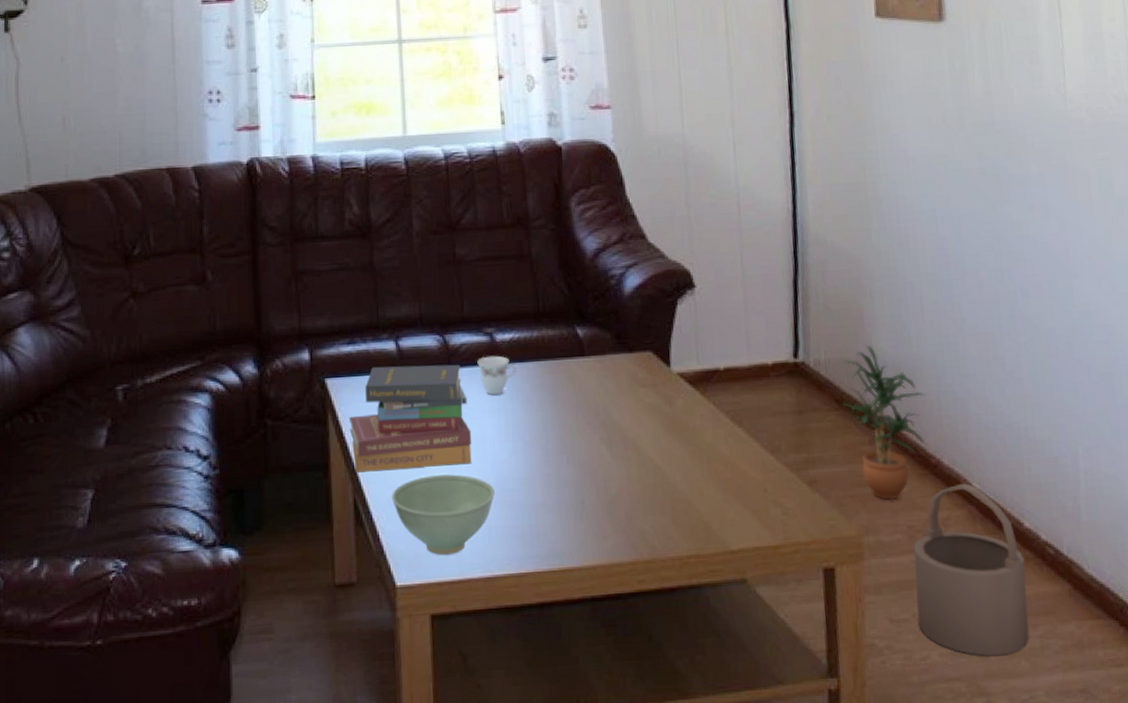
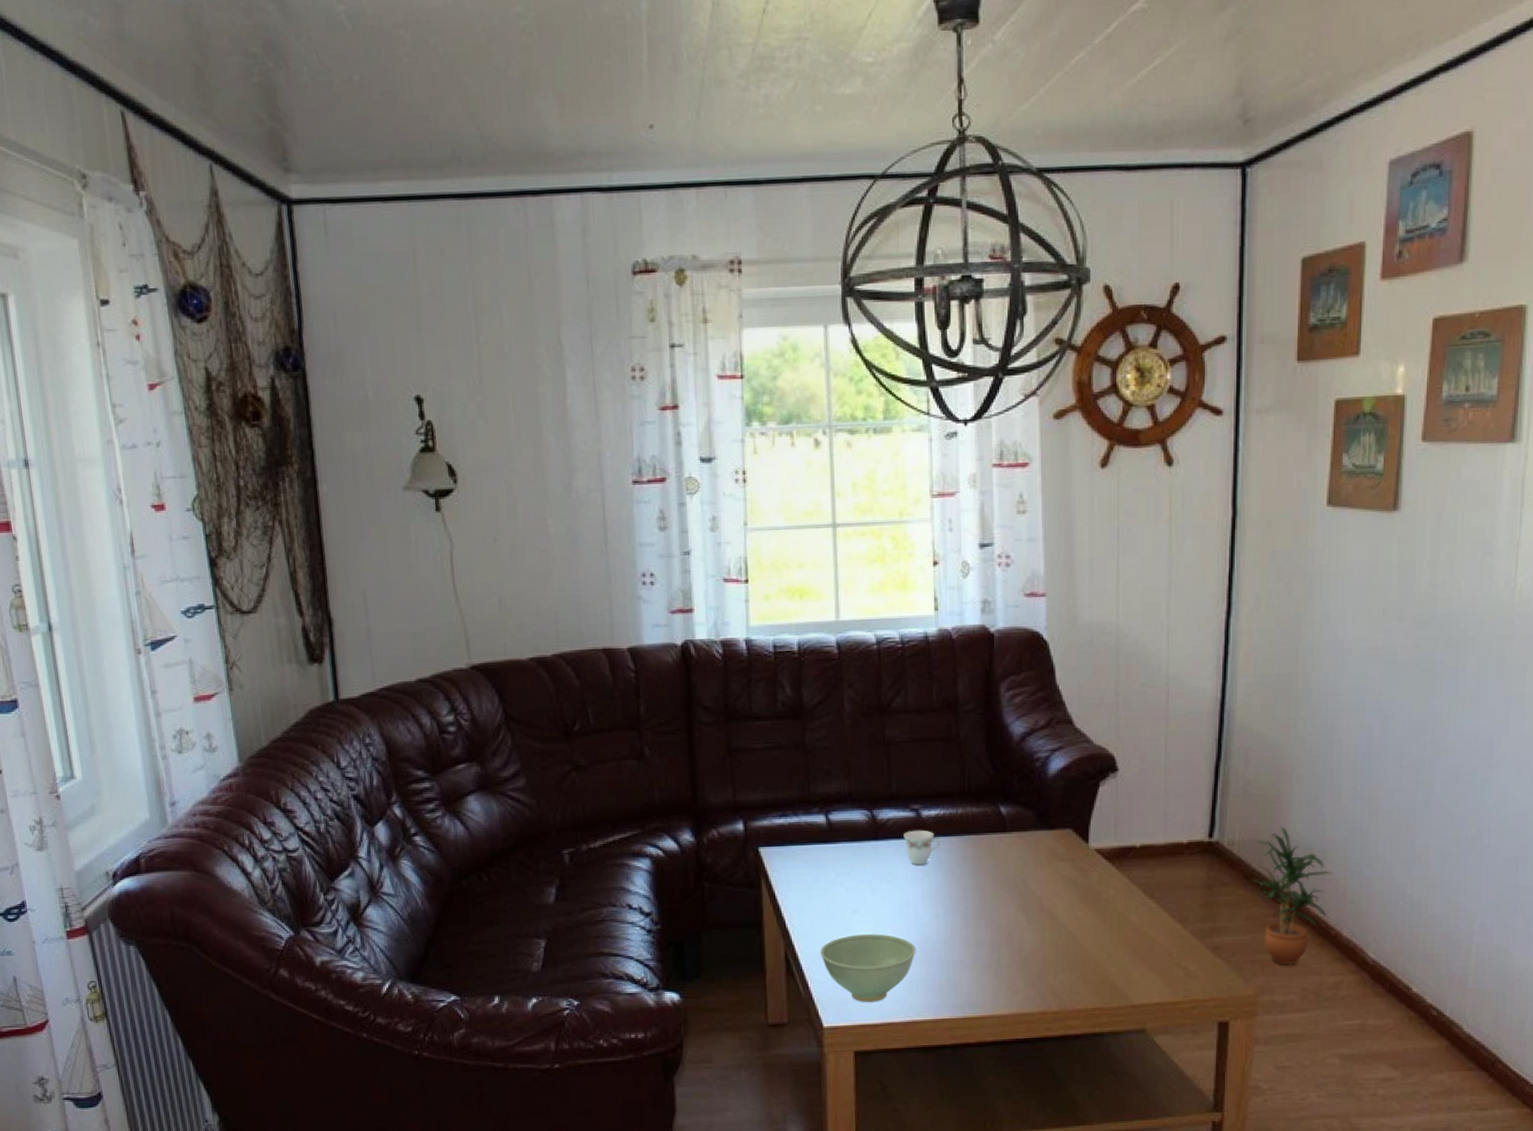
books: present [348,364,472,473] -> none [780,837,896,931]
wooden bucket: present [913,483,1029,657] -> none [1301,952,1408,1099]

